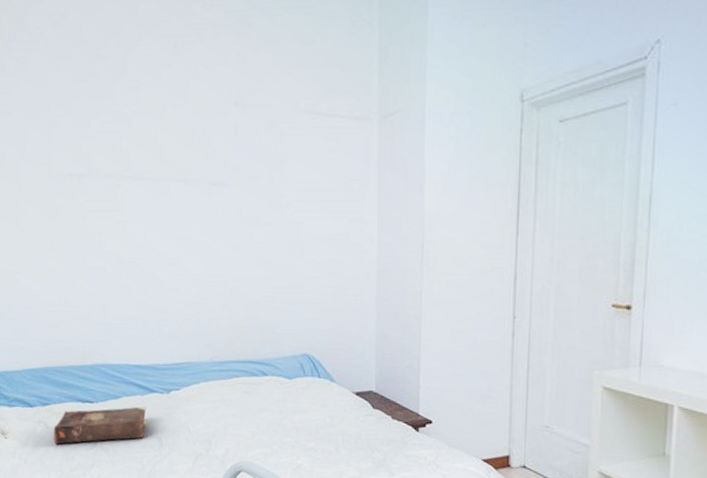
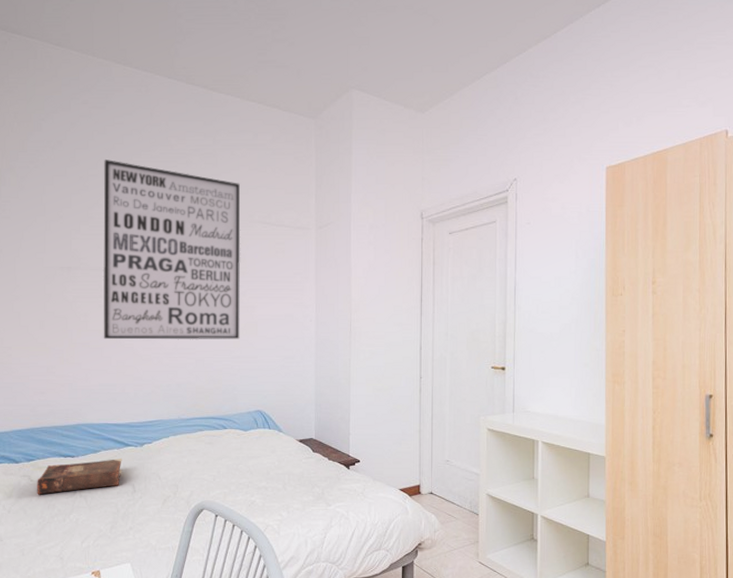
wall art: none [115,35,283,265] -> present [103,160,240,340]

